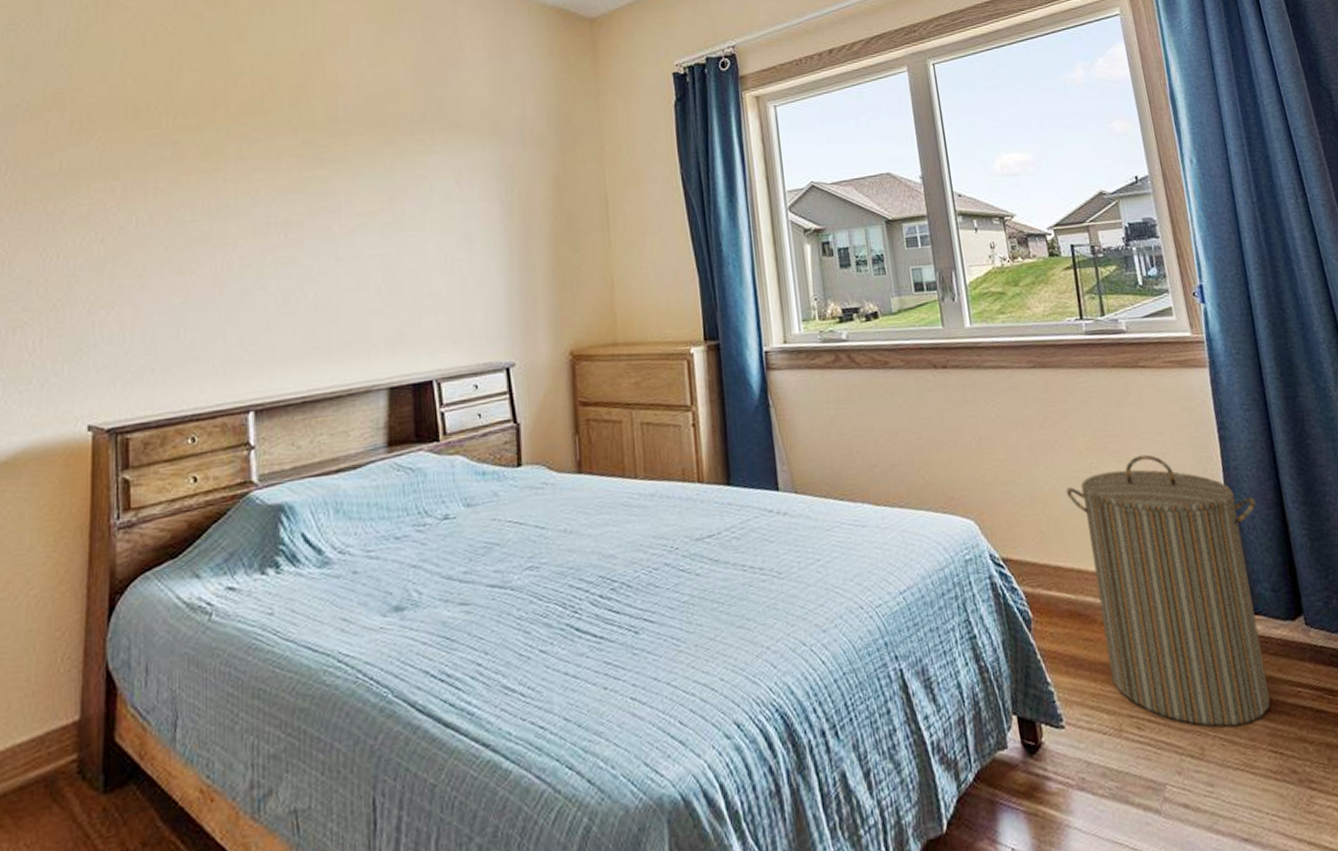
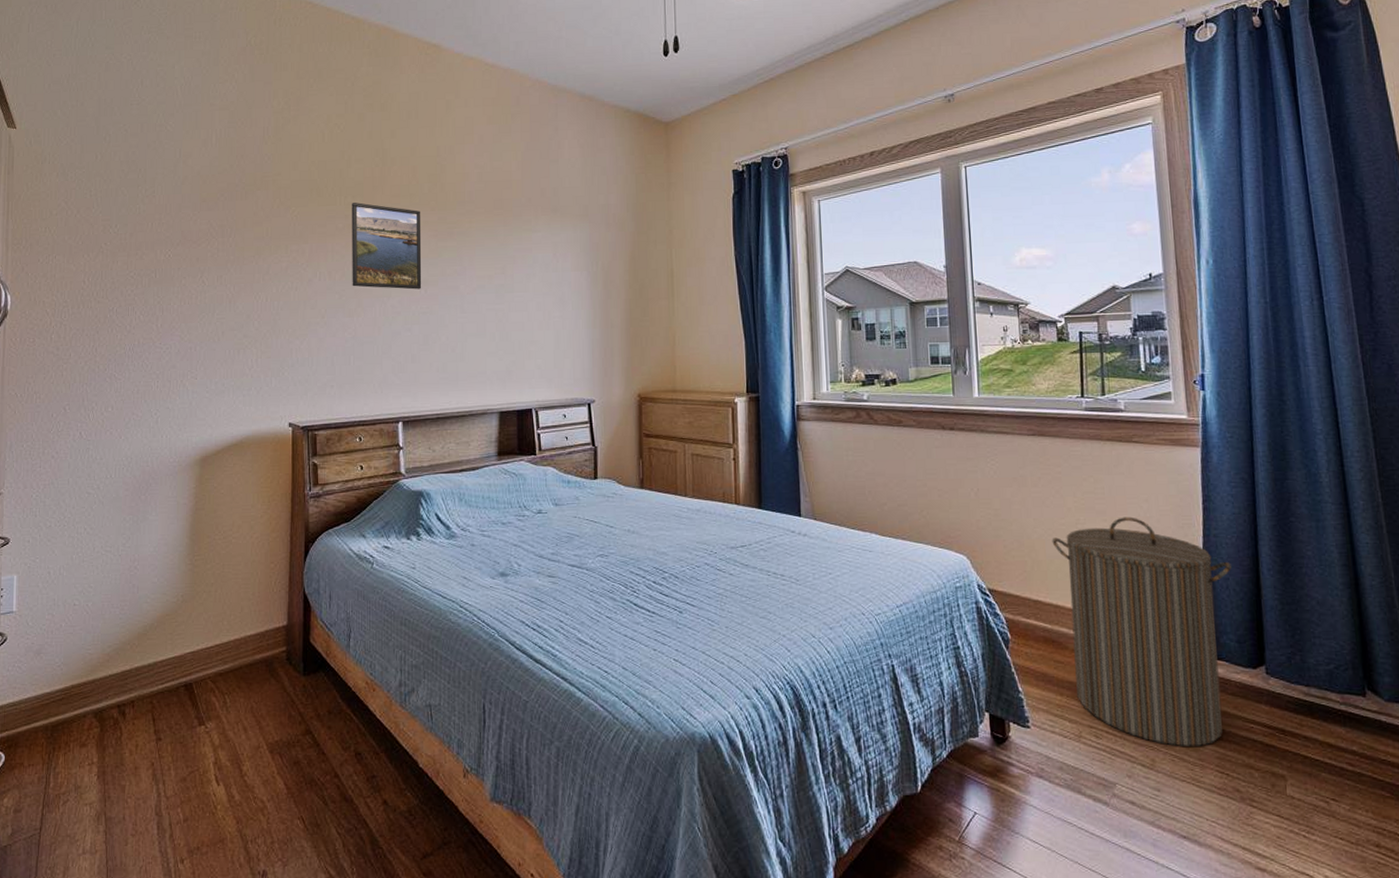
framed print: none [183,124,281,234] -> present [352,202,422,290]

